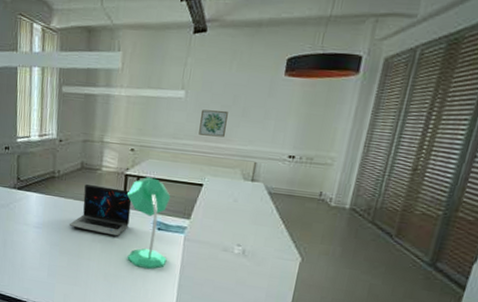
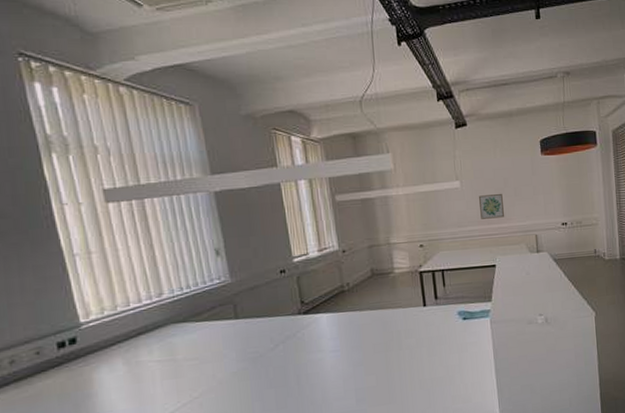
laptop: present [68,184,132,236] -> none [369,287,434,340]
desk lamp: present [127,176,171,269] -> none [426,268,479,364]

